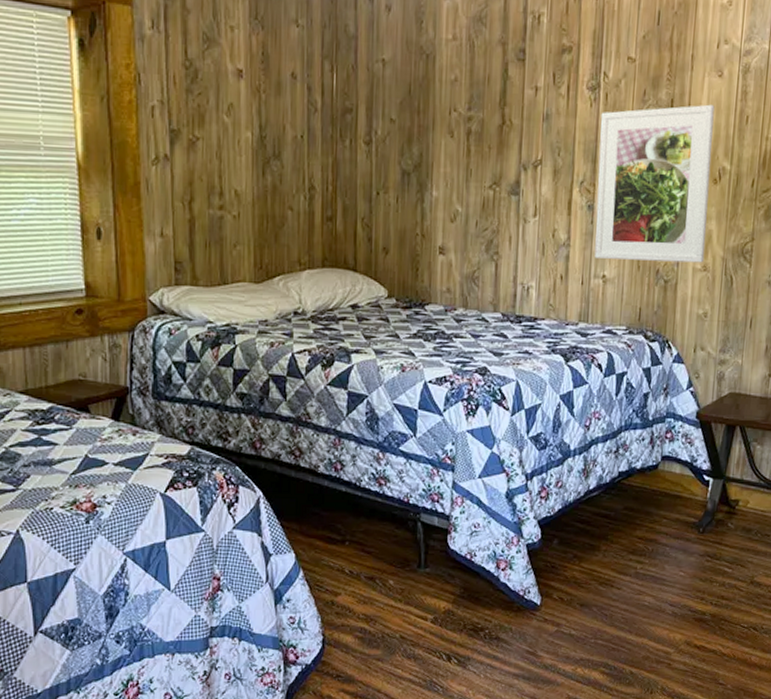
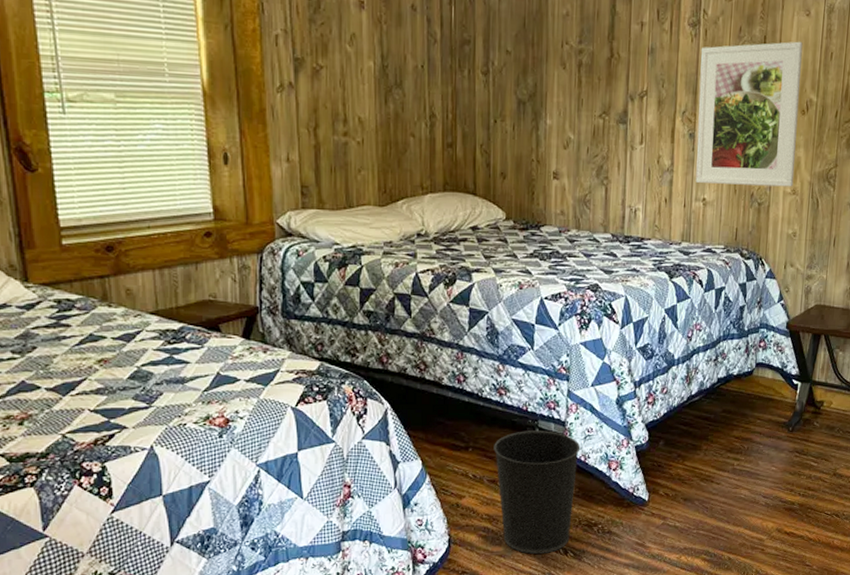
wastebasket: none [372,524,466,659] -> present [494,430,581,554]

